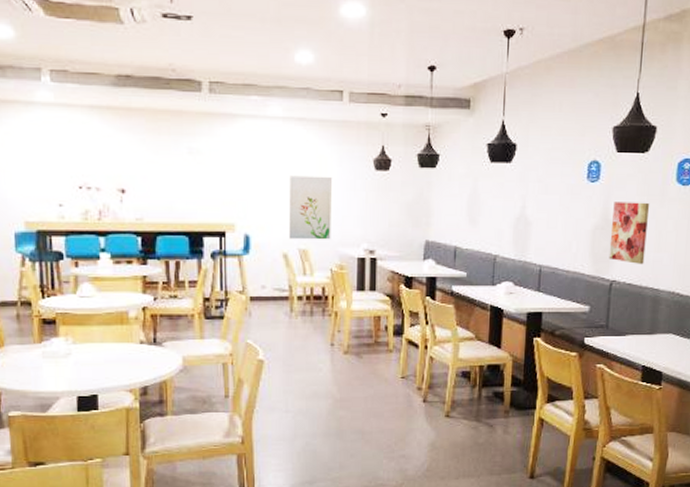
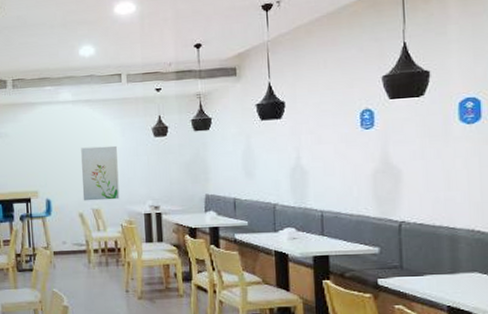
wall art: present [609,202,650,264] -> none [392,143,435,204]

